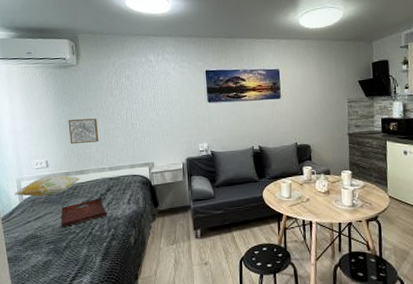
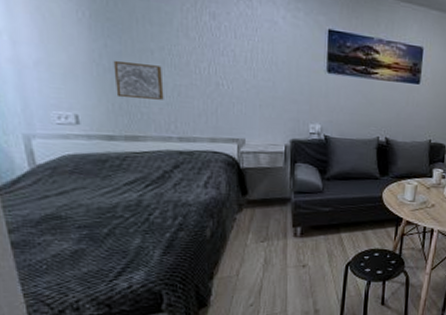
decorative pillow: present [14,175,81,197] -> none [19,135,133,166]
serving tray: present [61,199,108,228] -> none [100,176,173,209]

